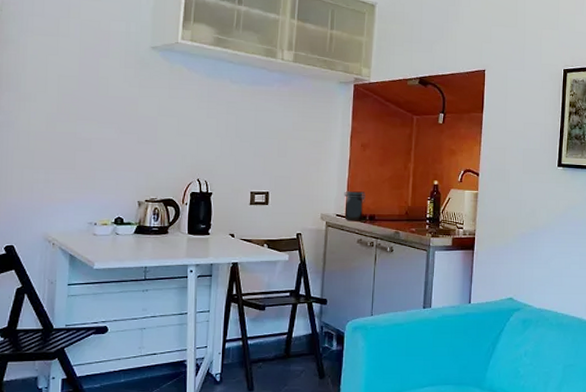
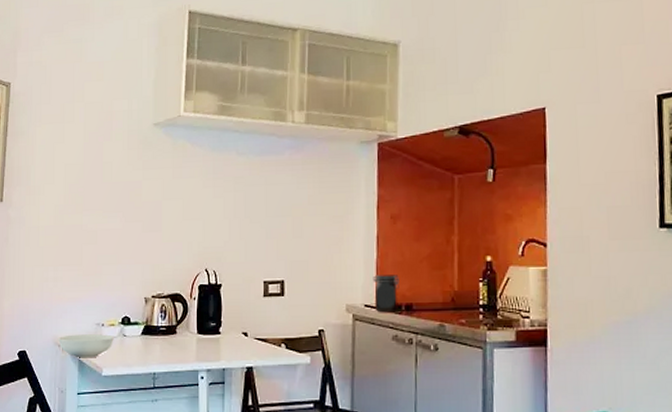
bowl: none [49,232,108,253] -> present [58,334,115,358]

